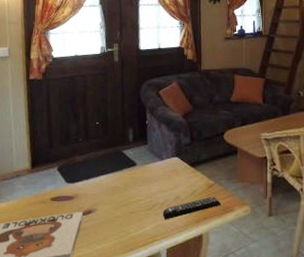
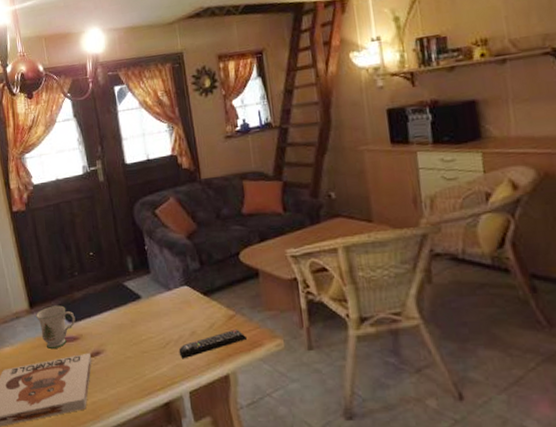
mug: none [36,167,74,207] -> present [36,305,76,350]

